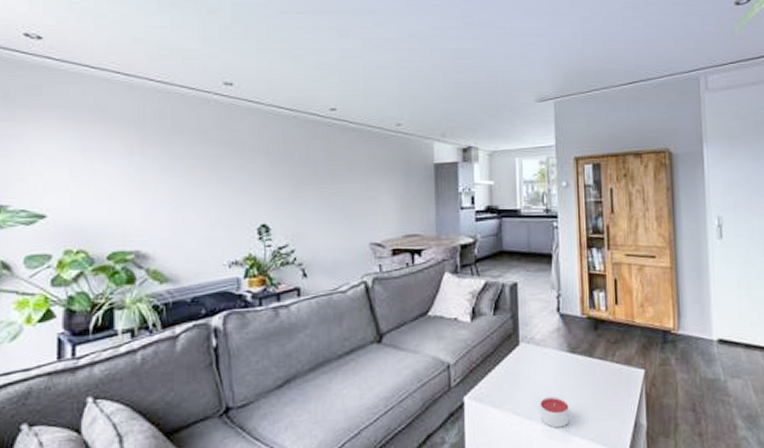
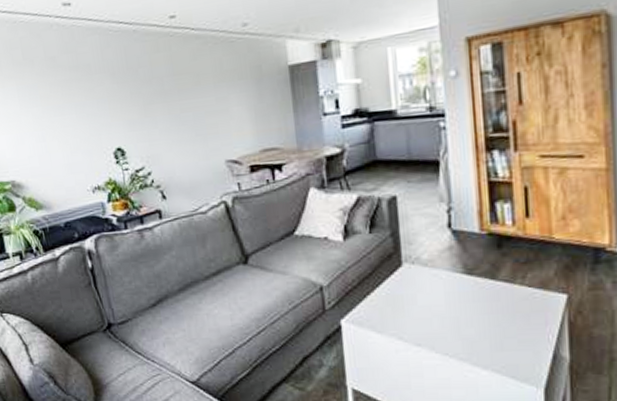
candle: present [540,396,569,428] -> none [430,323,467,356]

